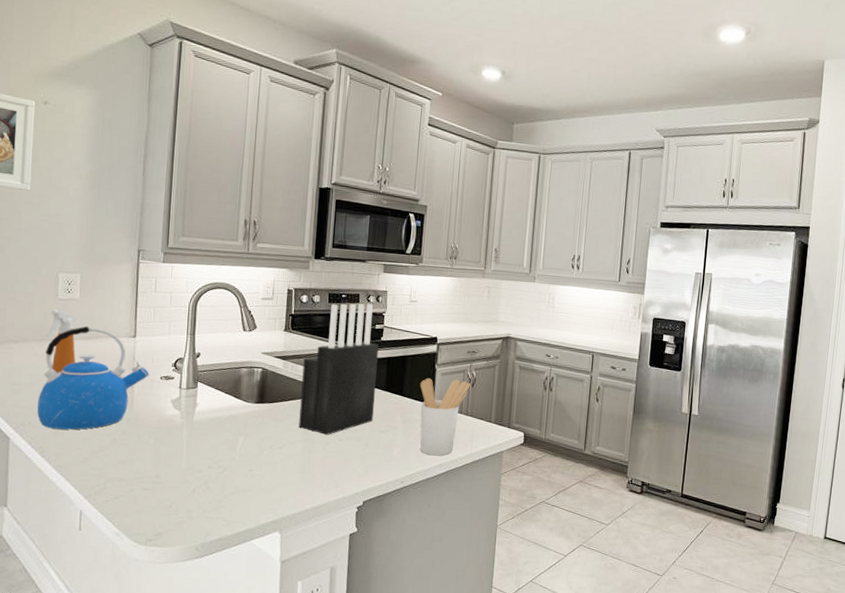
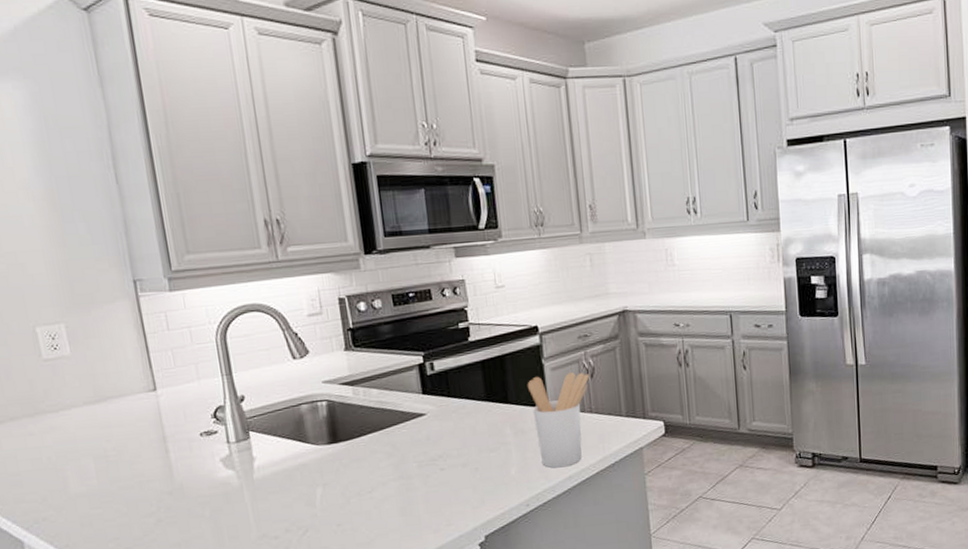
kettle: present [37,326,150,430] -> none [42,387,185,521]
spray bottle: present [46,309,77,374] -> none [37,372,86,452]
knife block: present [299,303,379,435] -> none [377,298,478,467]

